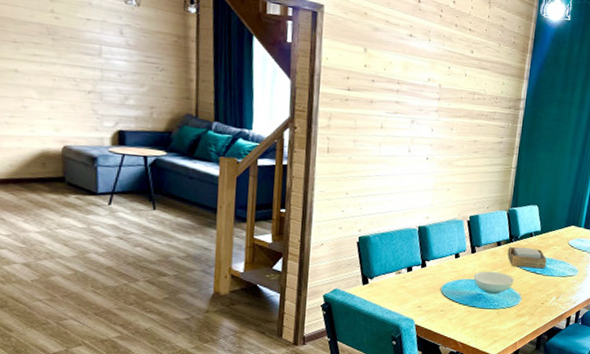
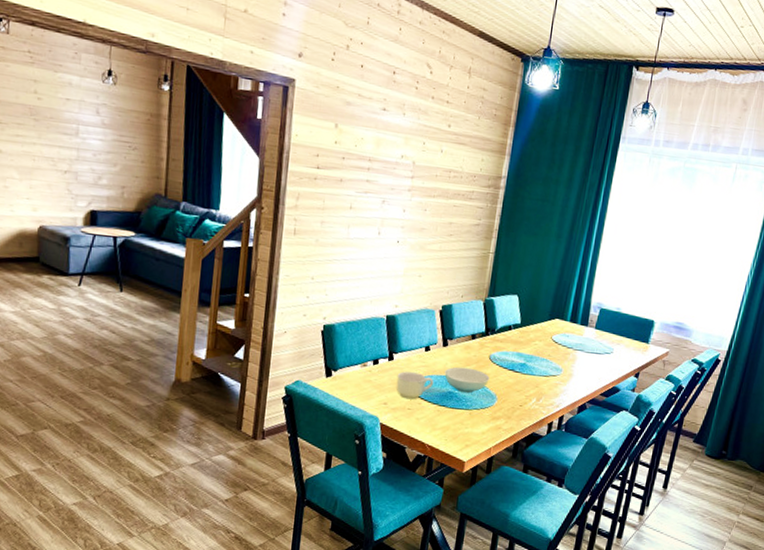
teacup: none [429,277,463,302] -> present [396,371,433,400]
napkin holder: present [507,247,547,269] -> none [482,341,527,367]

